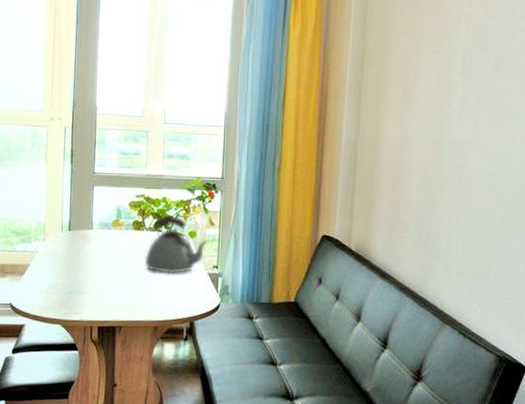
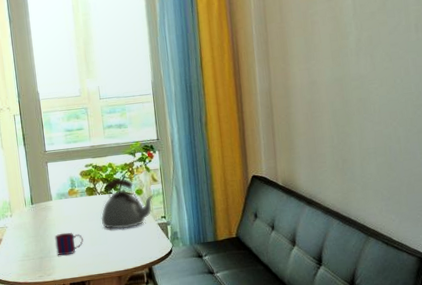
mug: none [88,268,121,294] -> present [55,232,83,256]

